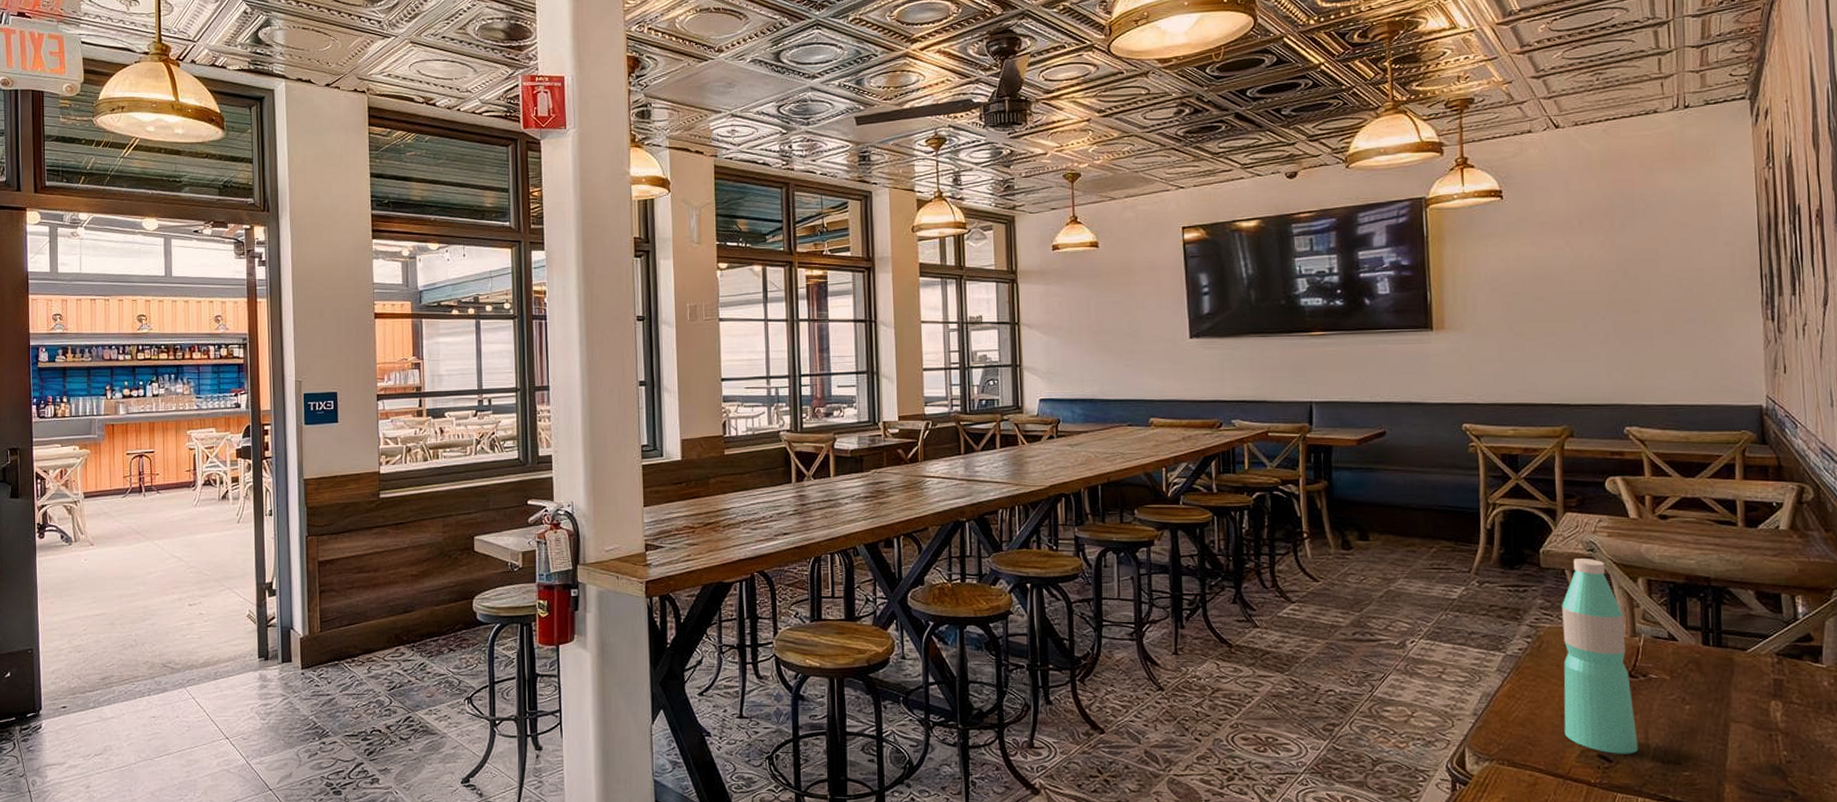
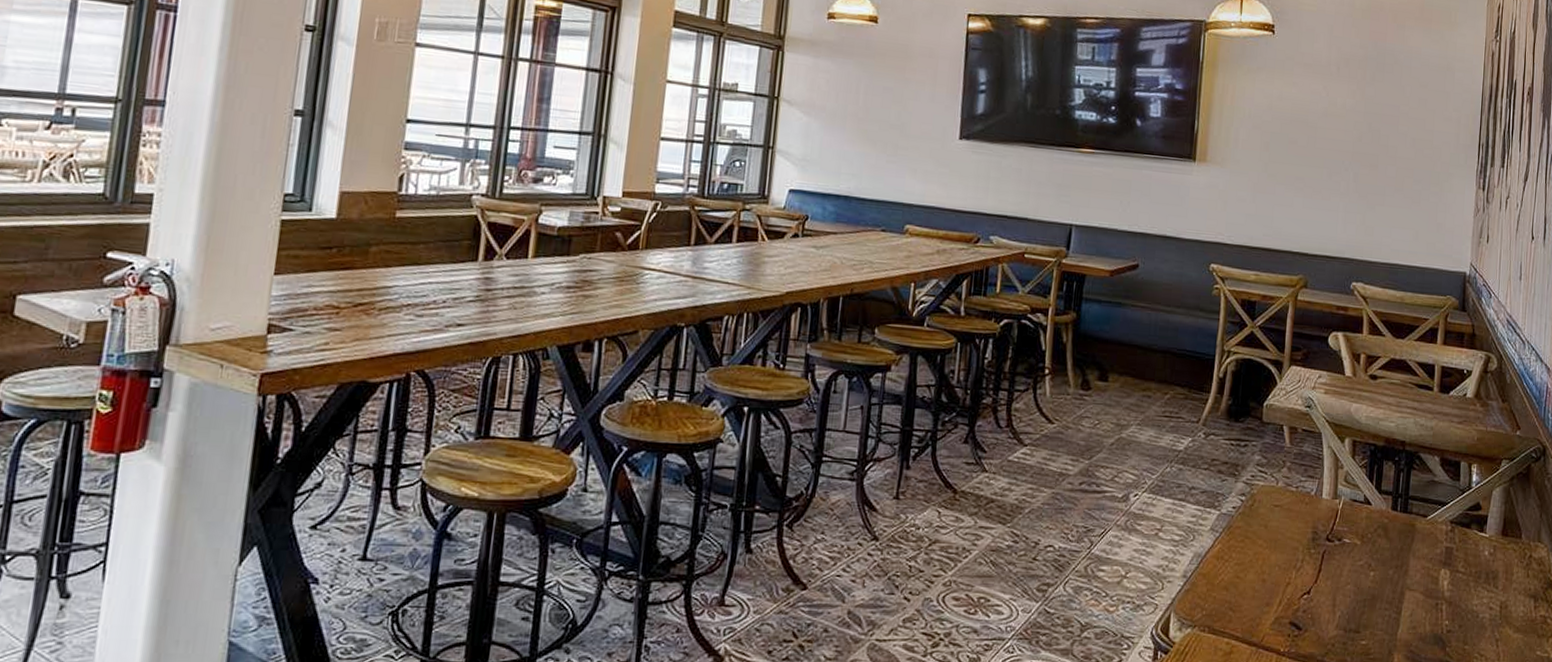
water bottle: present [1562,559,1639,754] -> none [1263,414,1329,622]

